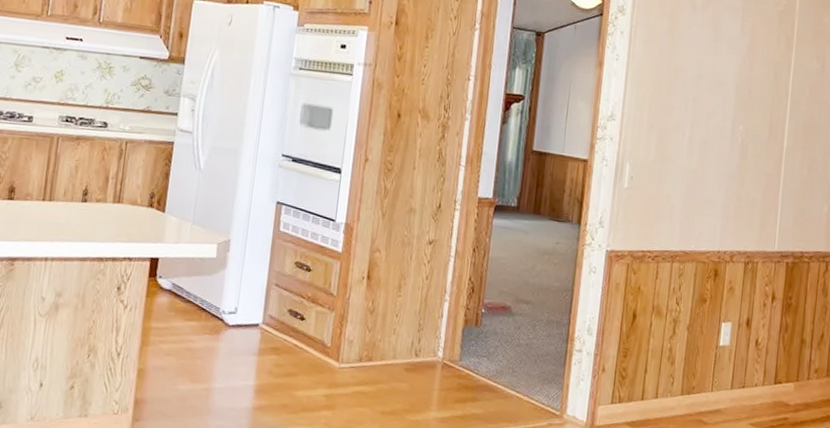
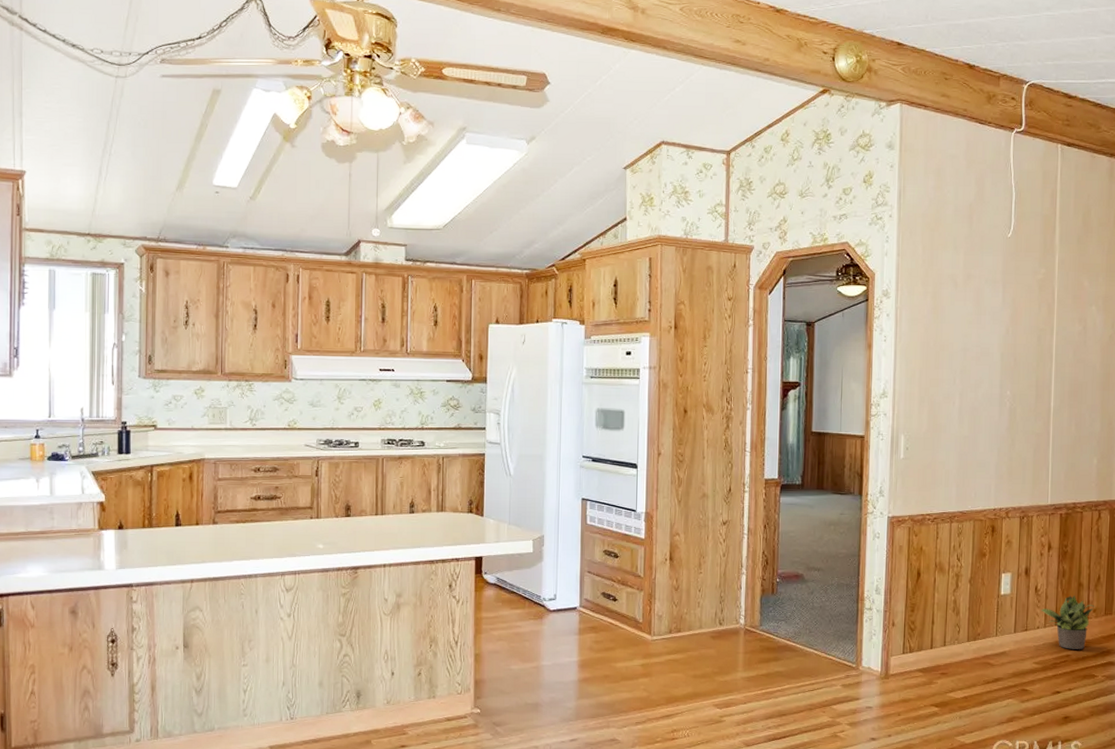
potted plant: none [759,352,817,413] -> present [1040,596,1095,650]

